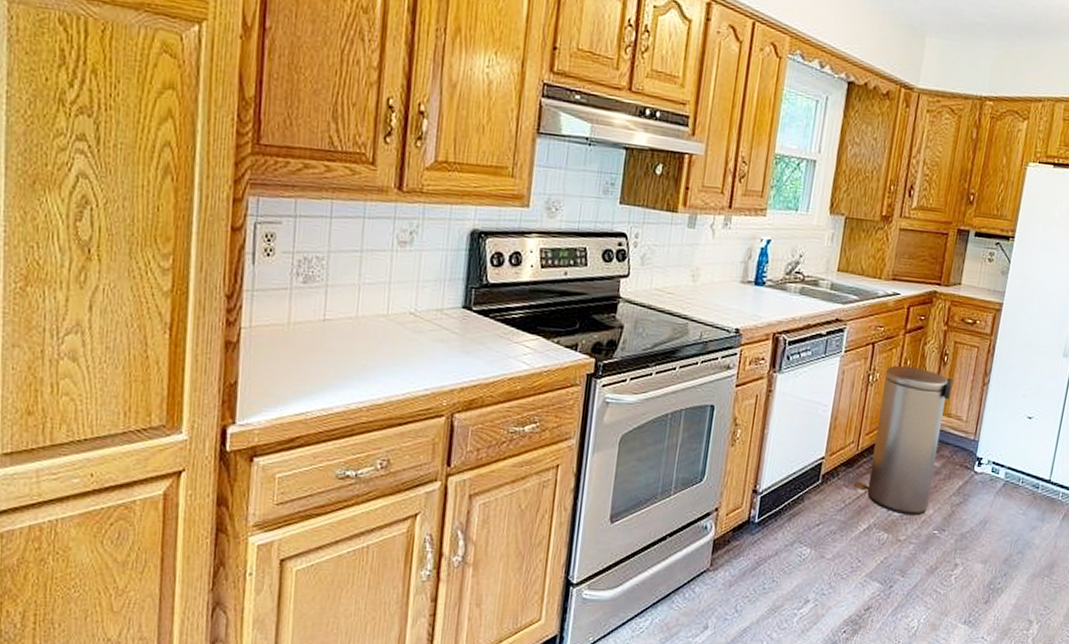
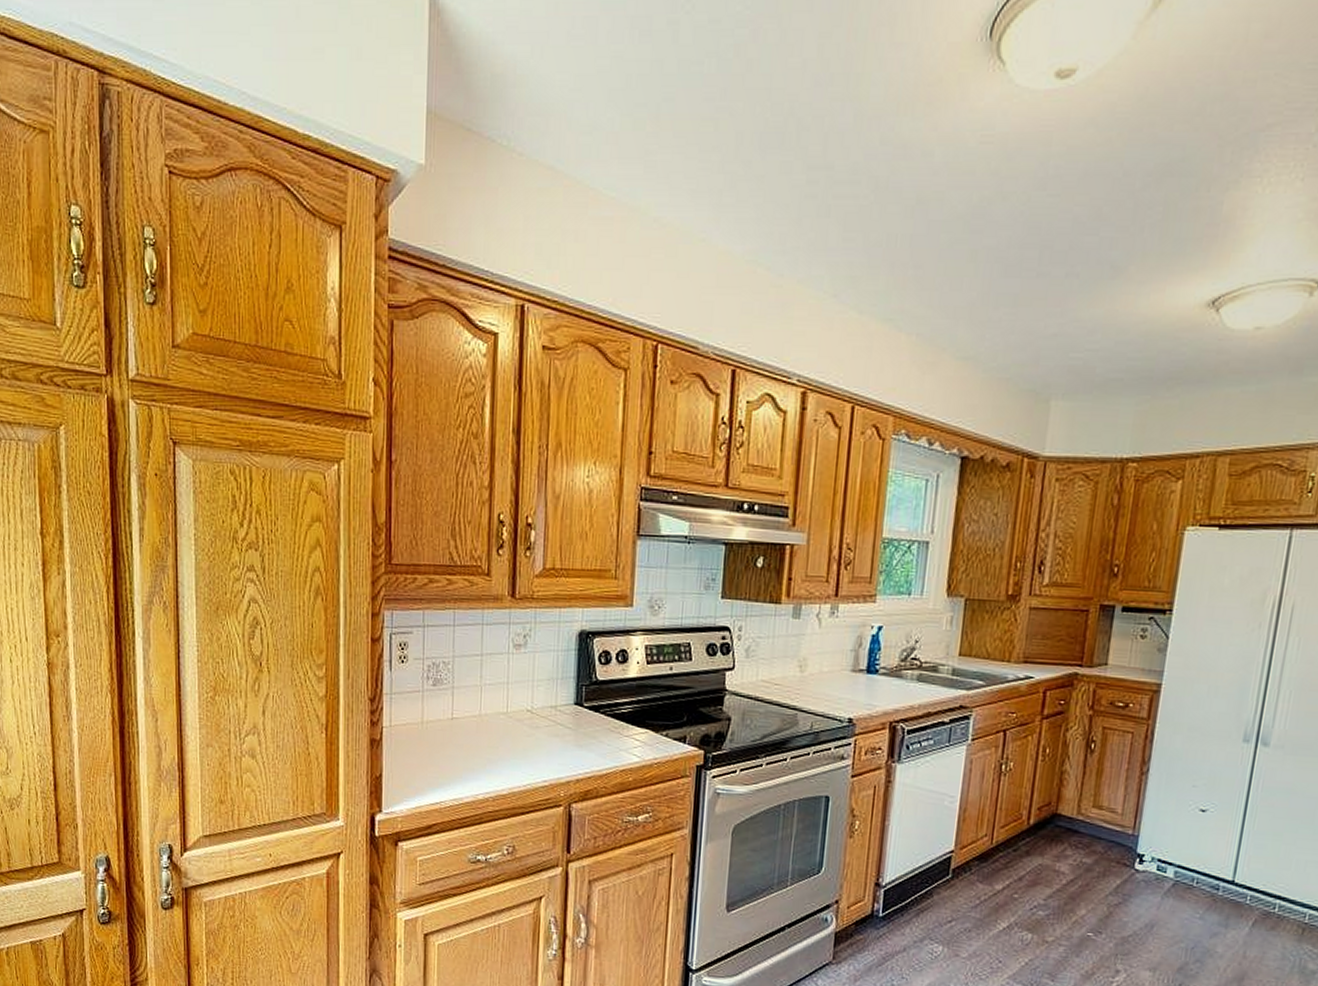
pedal bin: present [854,365,953,516] -> none [989,753,1103,916]

